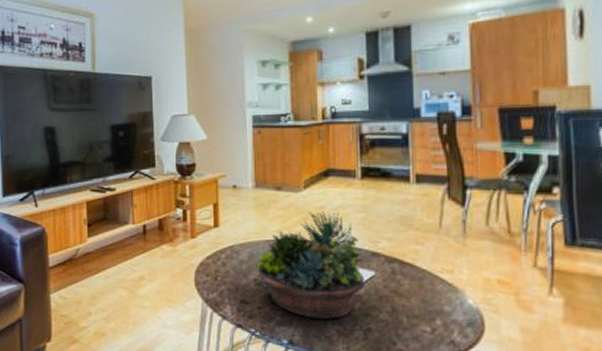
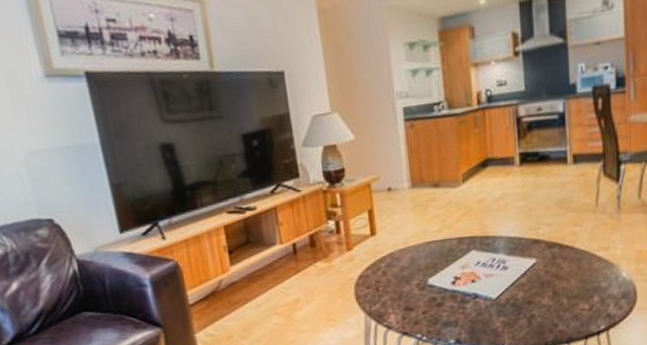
succulent planter: present [257,211,365,320] -> none [419,203,527,315]

